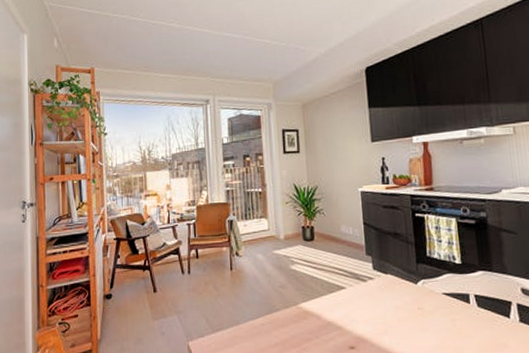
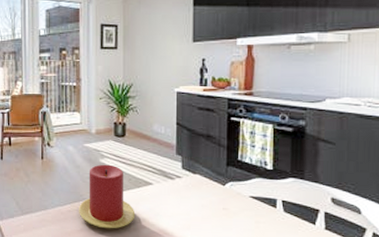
candle: none [272,270,331,341] -> present [79,164,136,229]

